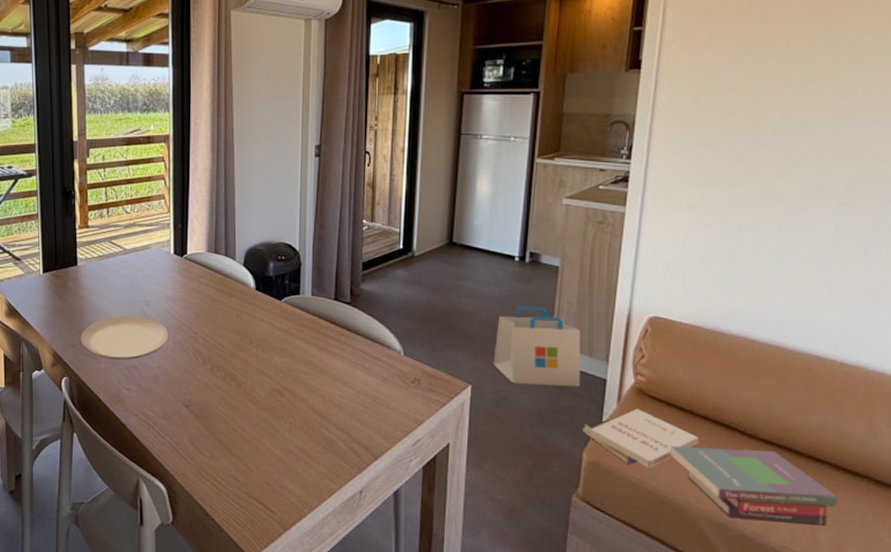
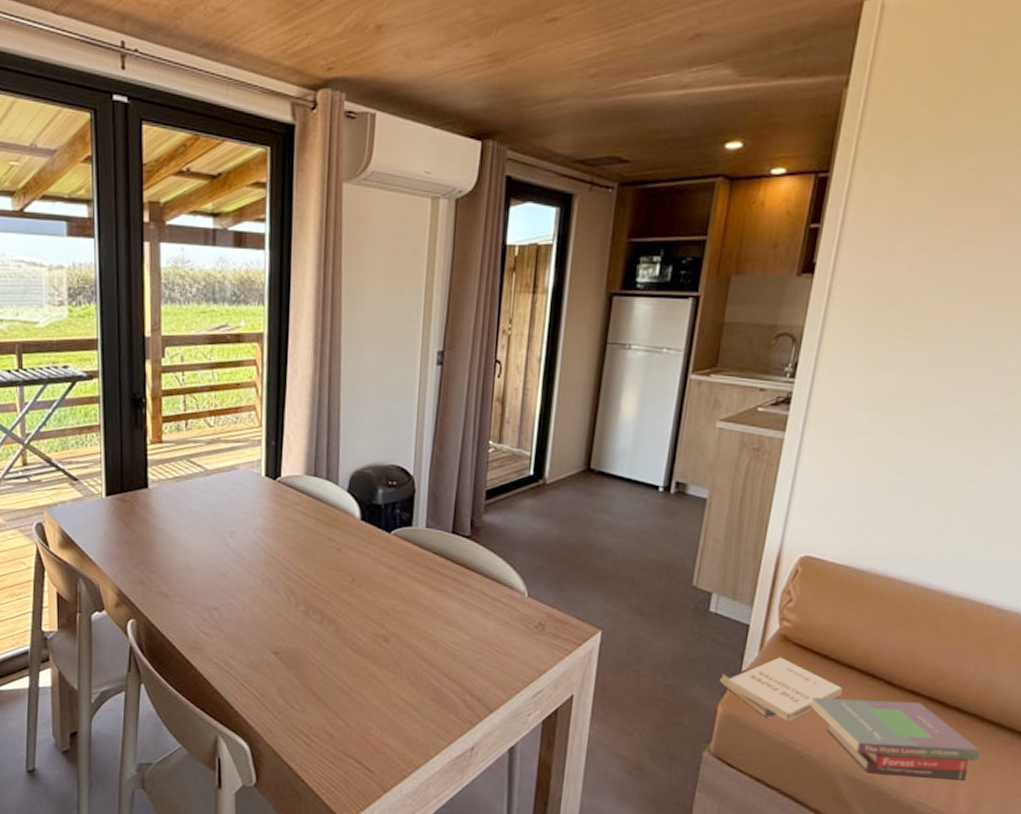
plate: present [81,315,169,360] -> none [151,548,257,600]
shopping bag: present [493,306,581,387] -> none [627,543,726,633]

